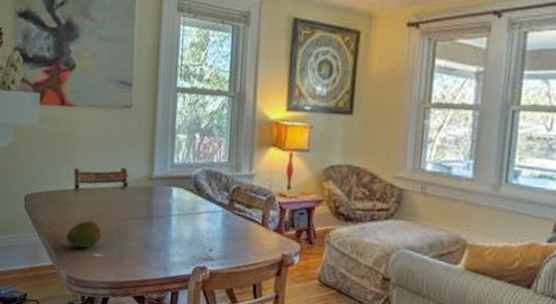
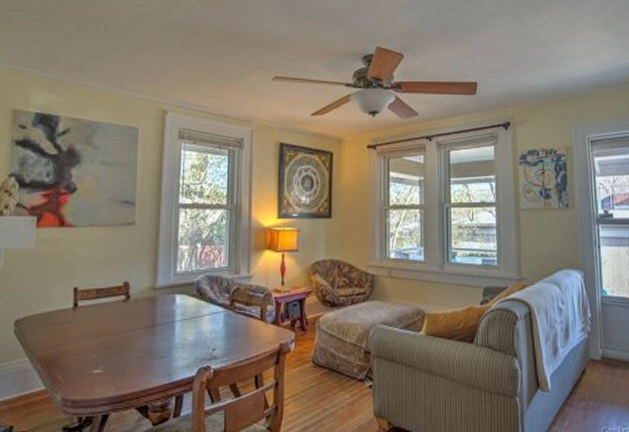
fruit: present [66,220,102,248] -> none [62,337,102,367]

